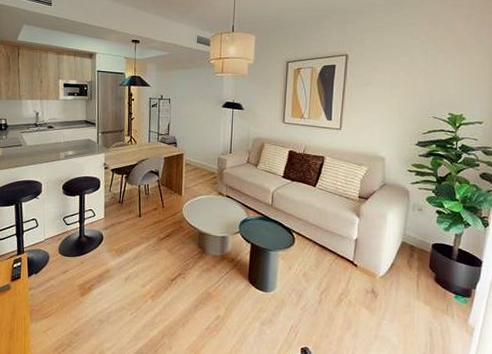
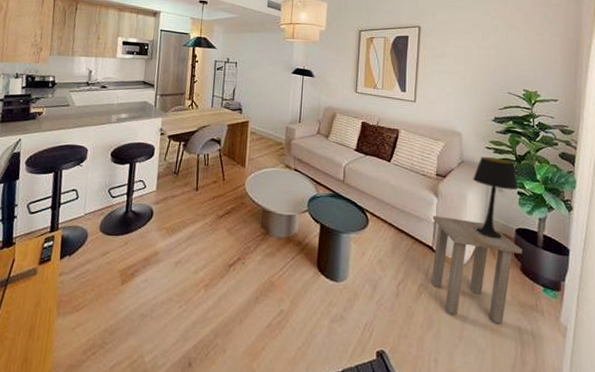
side table: none [351,234,438,326] -> present [431,216,523,324]
table lamp: none [393,178,437,253] -> present [473,156,519,239]

